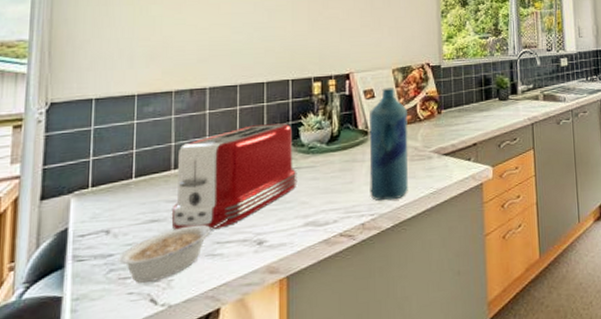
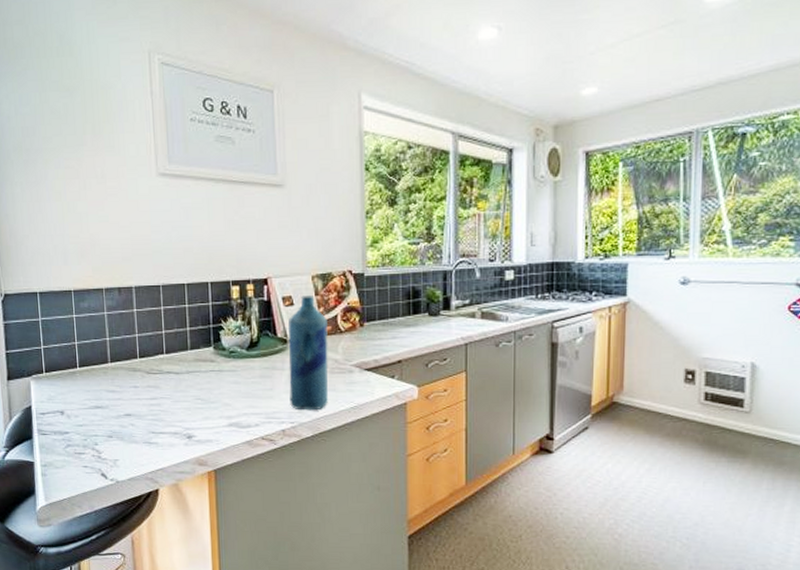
legume: present [117,219,227,283] -> none [72,412,160,459]
toaster: present [171,123,298,230] -> none [111,326,220,420]

